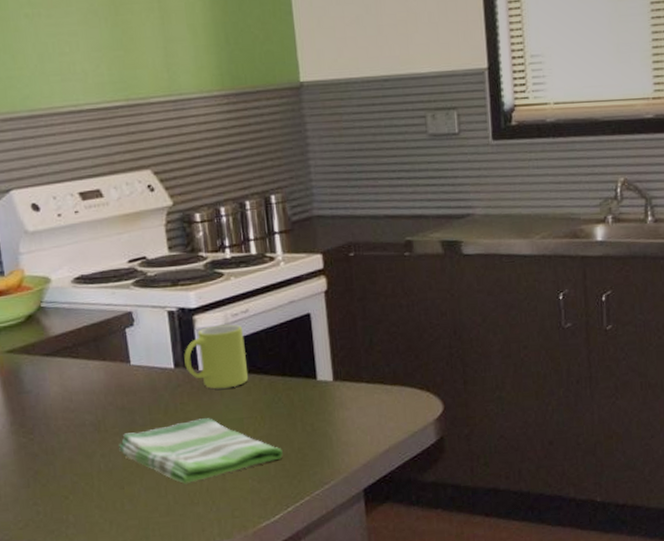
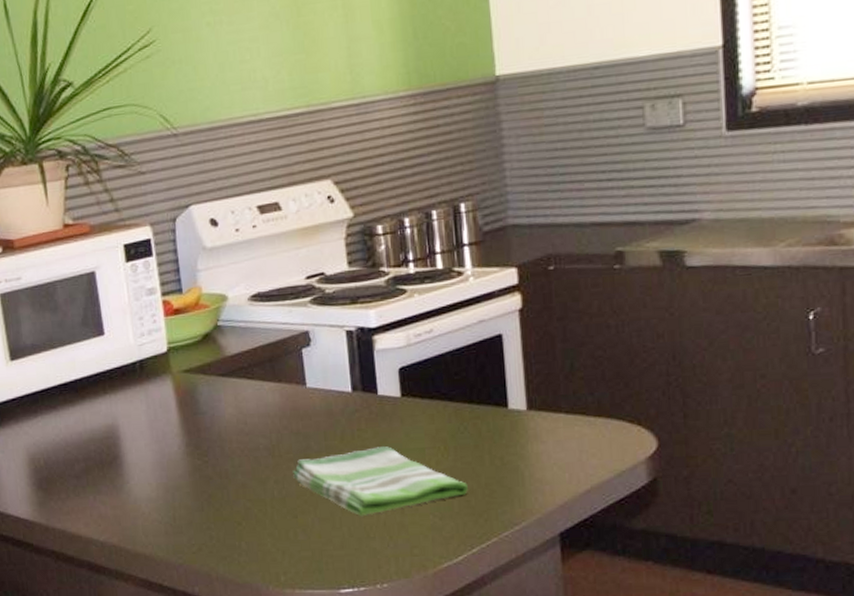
mug: present [184,324,248,389] -> none [362,345,431,416]

